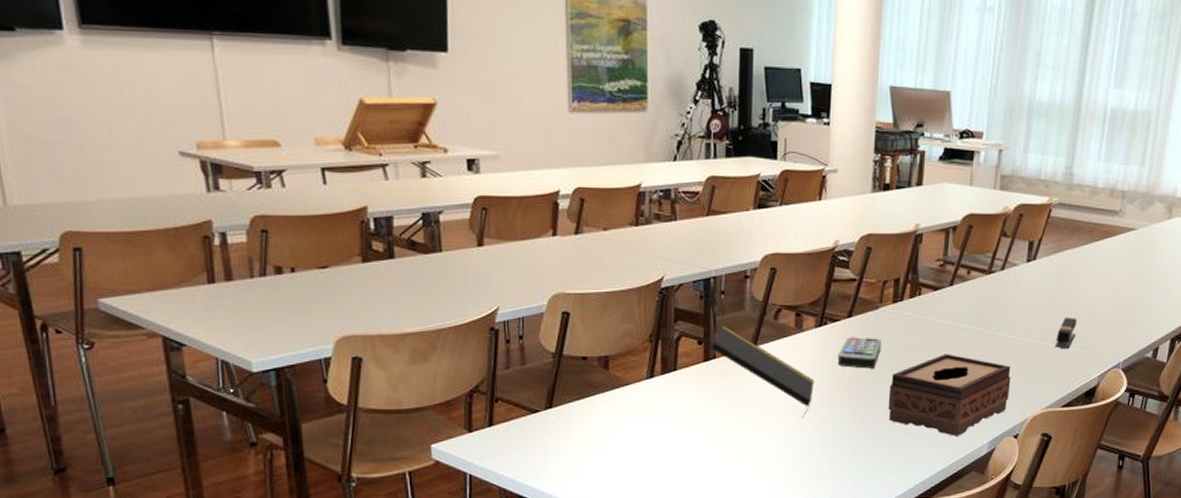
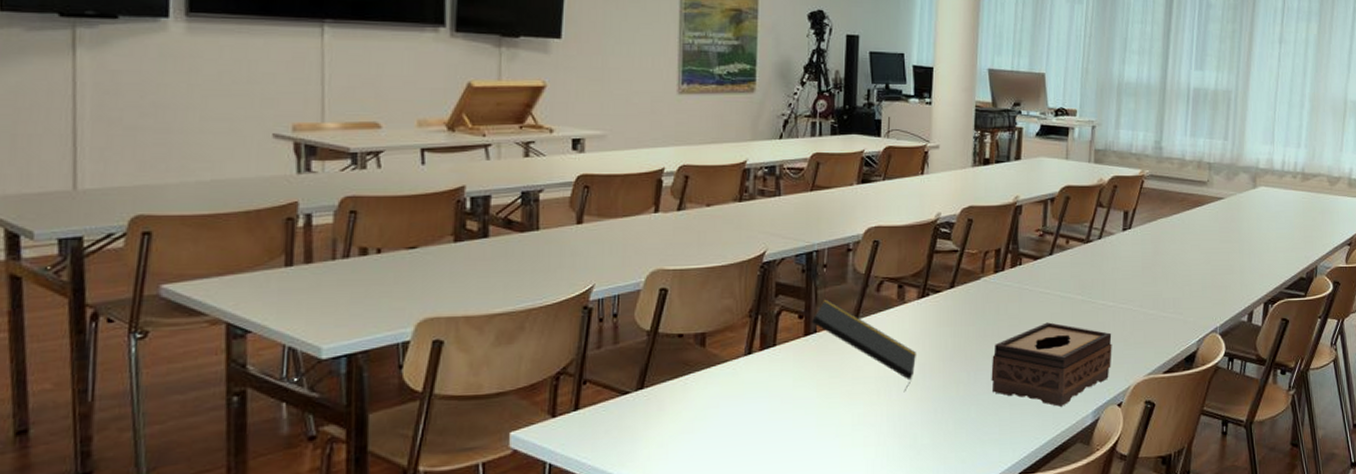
remote control: present [839,335,881,369] -> none [941,306,983,340]
stapler: present [1054,317,1077,349] -> none [1153,283,1174,315]

